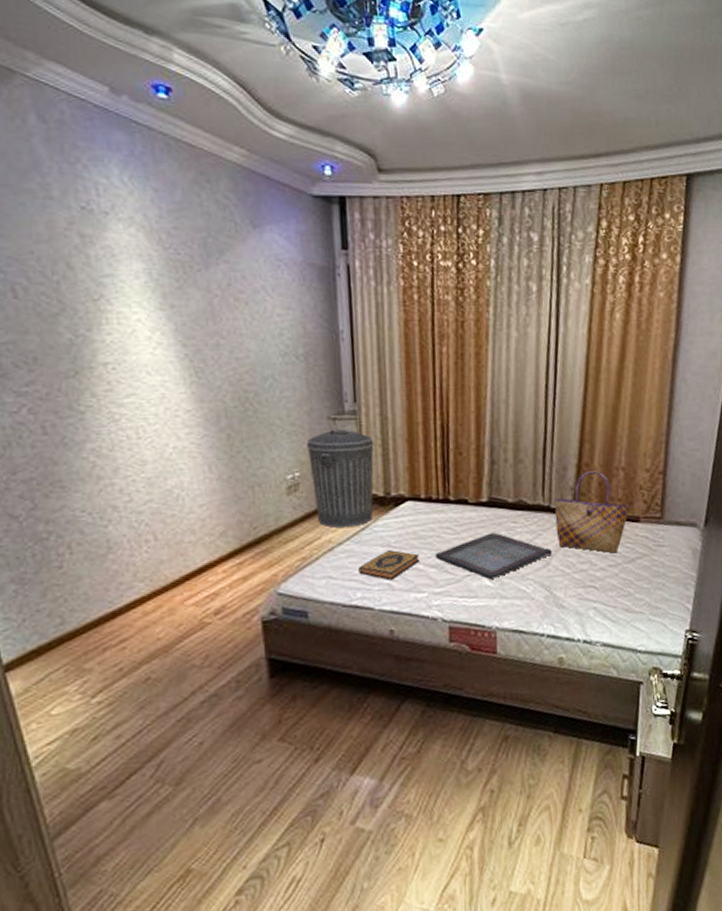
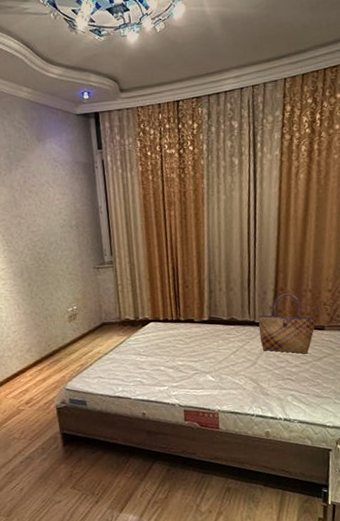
trash can: present [306,428,374,528] -> none [80,274,127,343]
hardback book: present [358,550,420,581] -> none [119,357,161,379]
serving tray: present [434,532,552,579] -> none [171,342,258,376]

